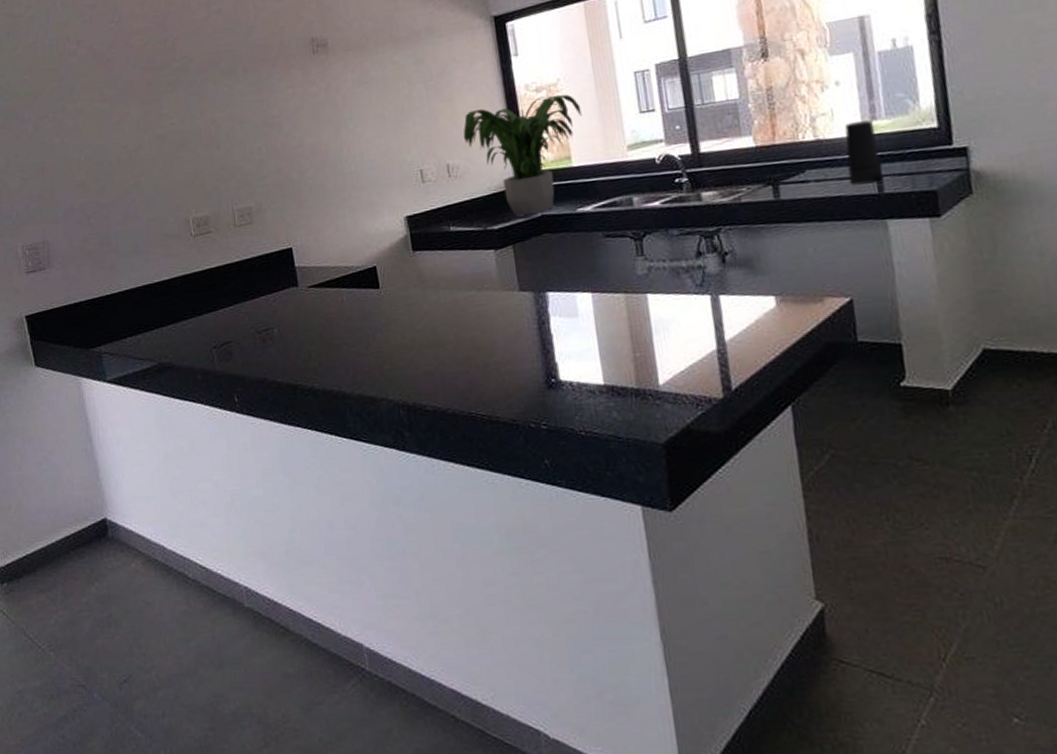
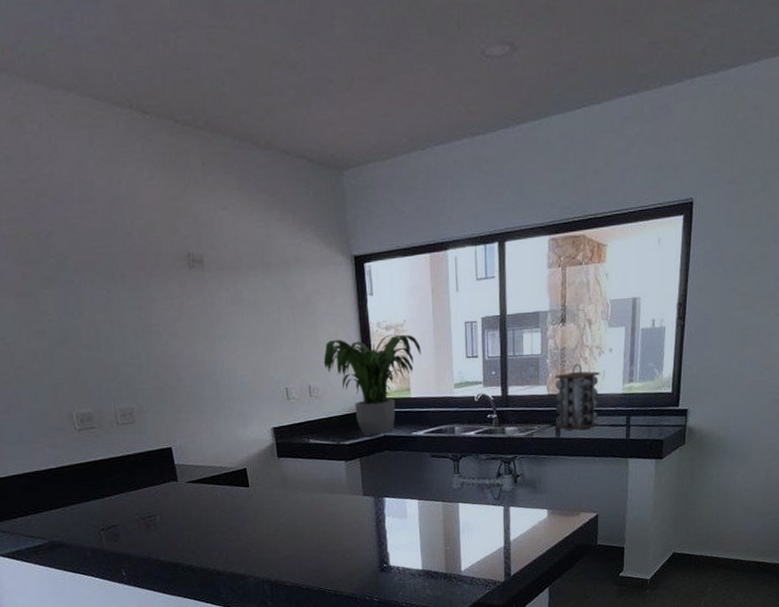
spice rack: none [762,104,834,190] -> present [554,363,600,431]
canister: present [844,120,883,185] -> none [609,382,630,431]

